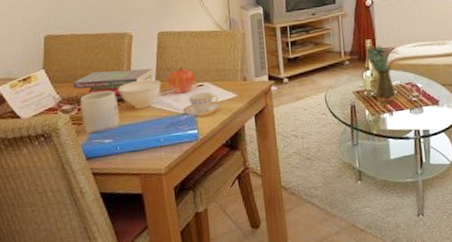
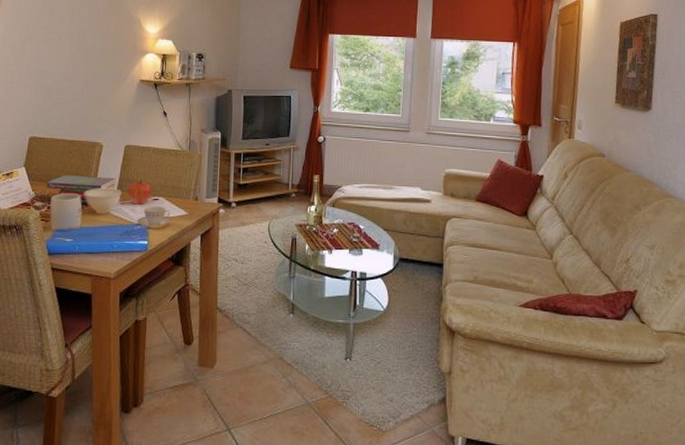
vase: present [366,44,396,106] -> none [313,180,337,243]

